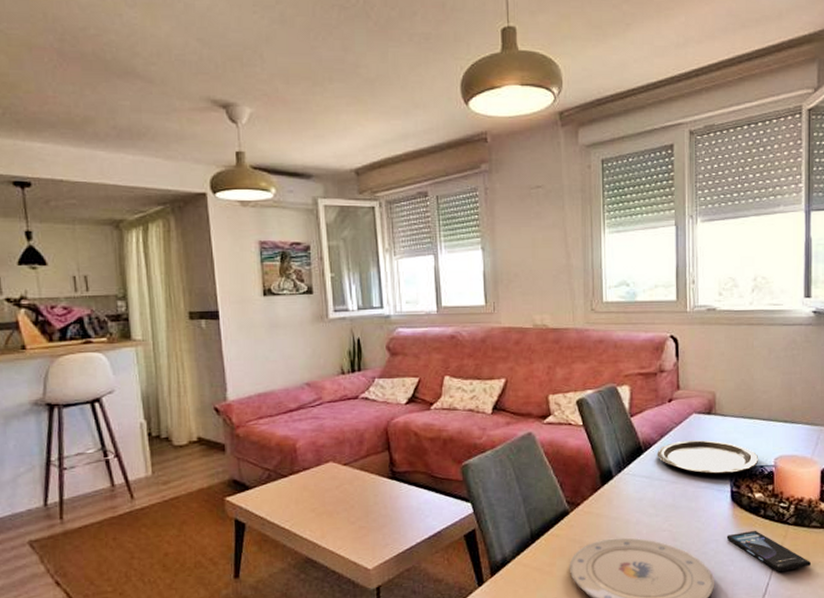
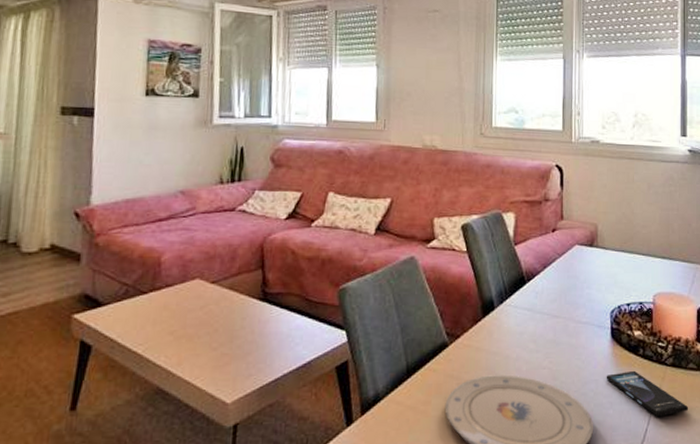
plate: present [657,440,759,475] -> none [539,273,638,310]

